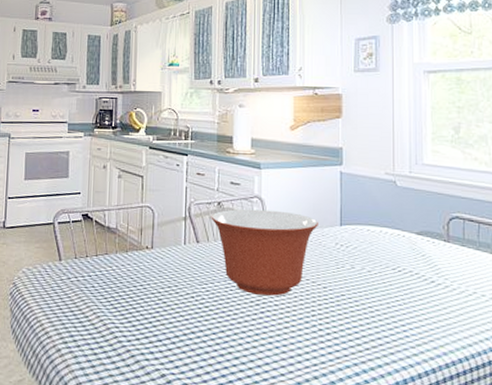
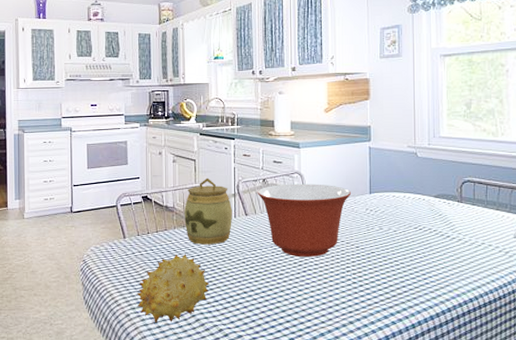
fruit: none [69,282,153,362] -> present [136,253,210,323]
jar: none [128,197,183,274] -> present [184,177,233,245]

